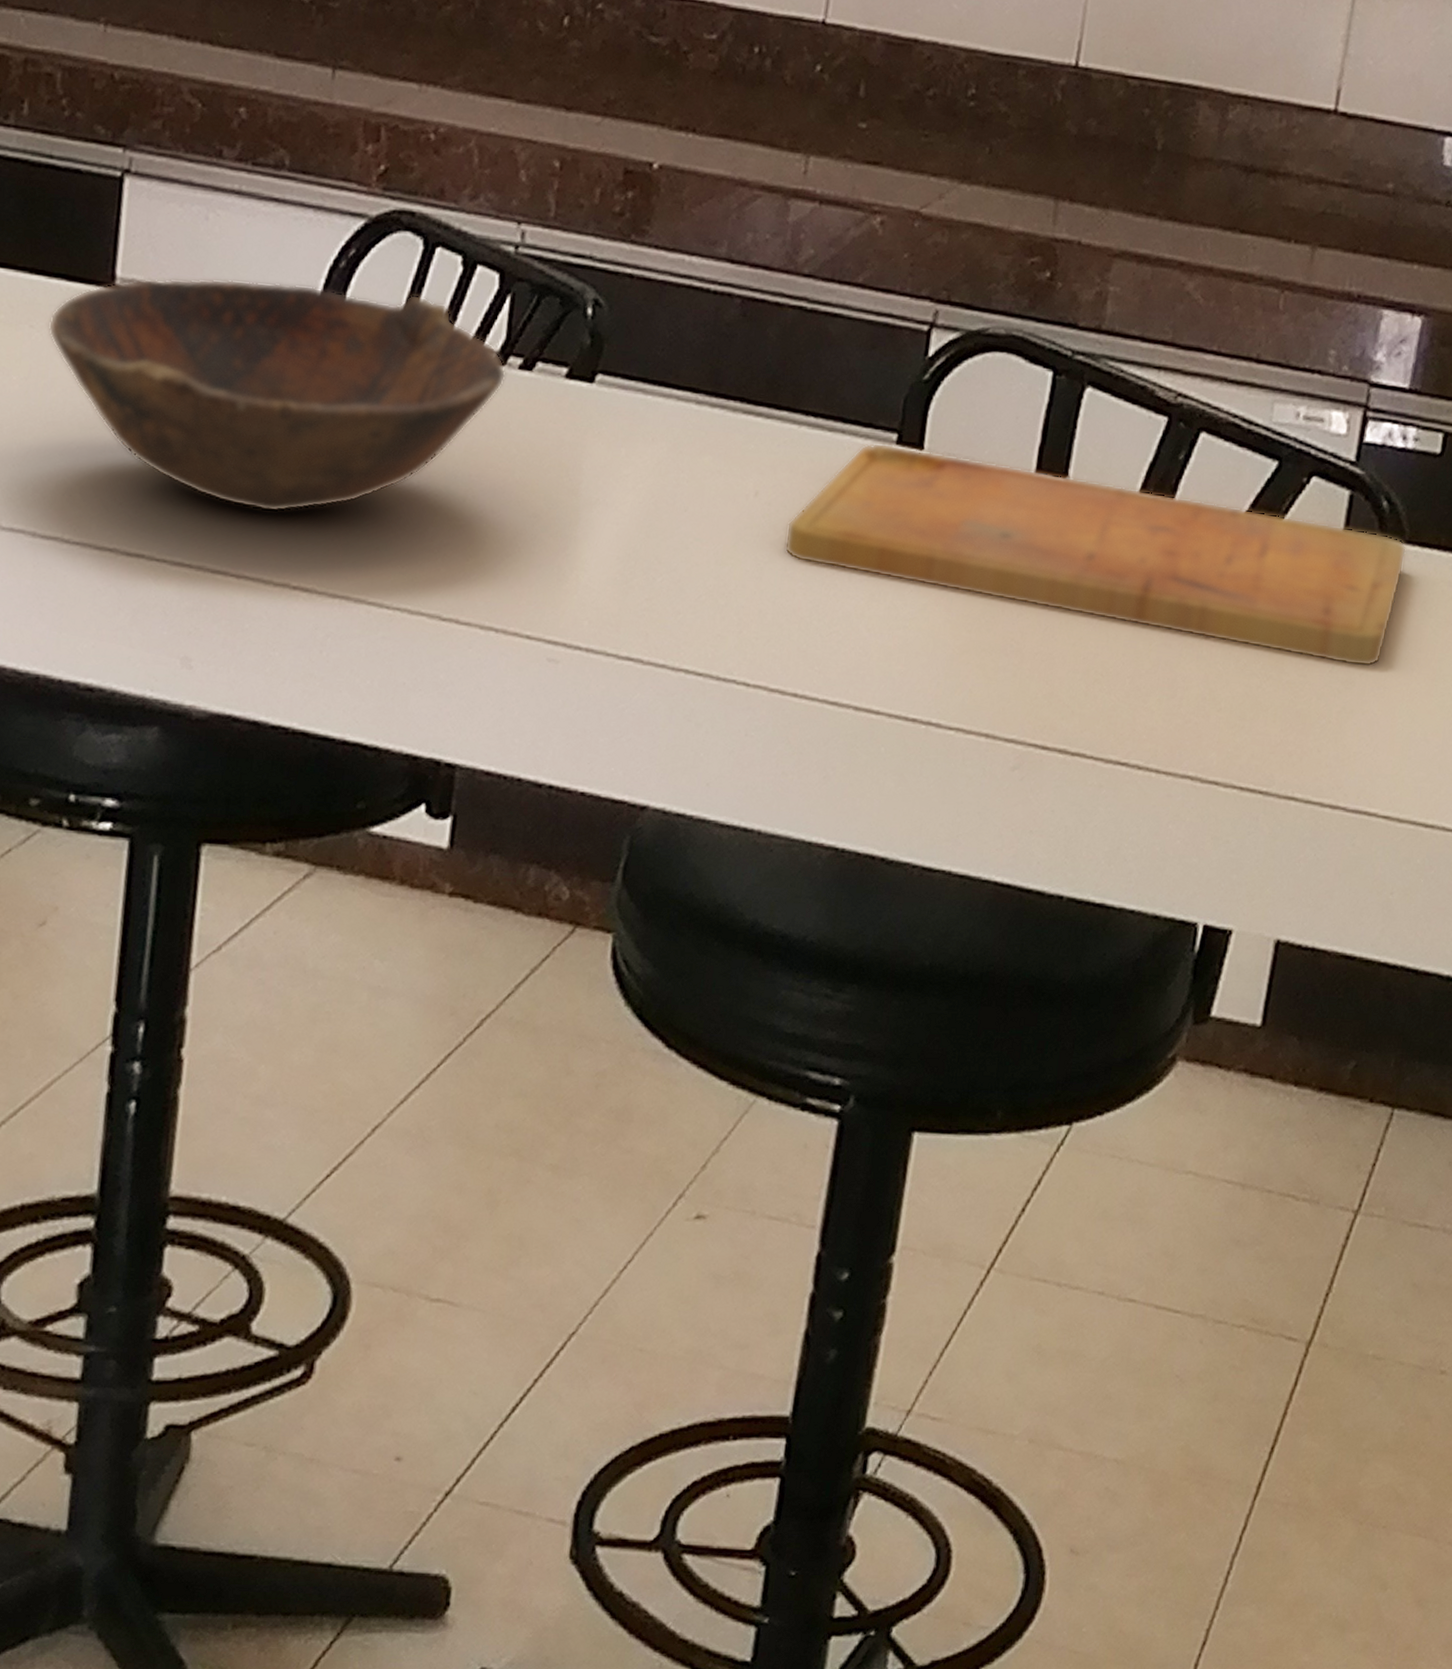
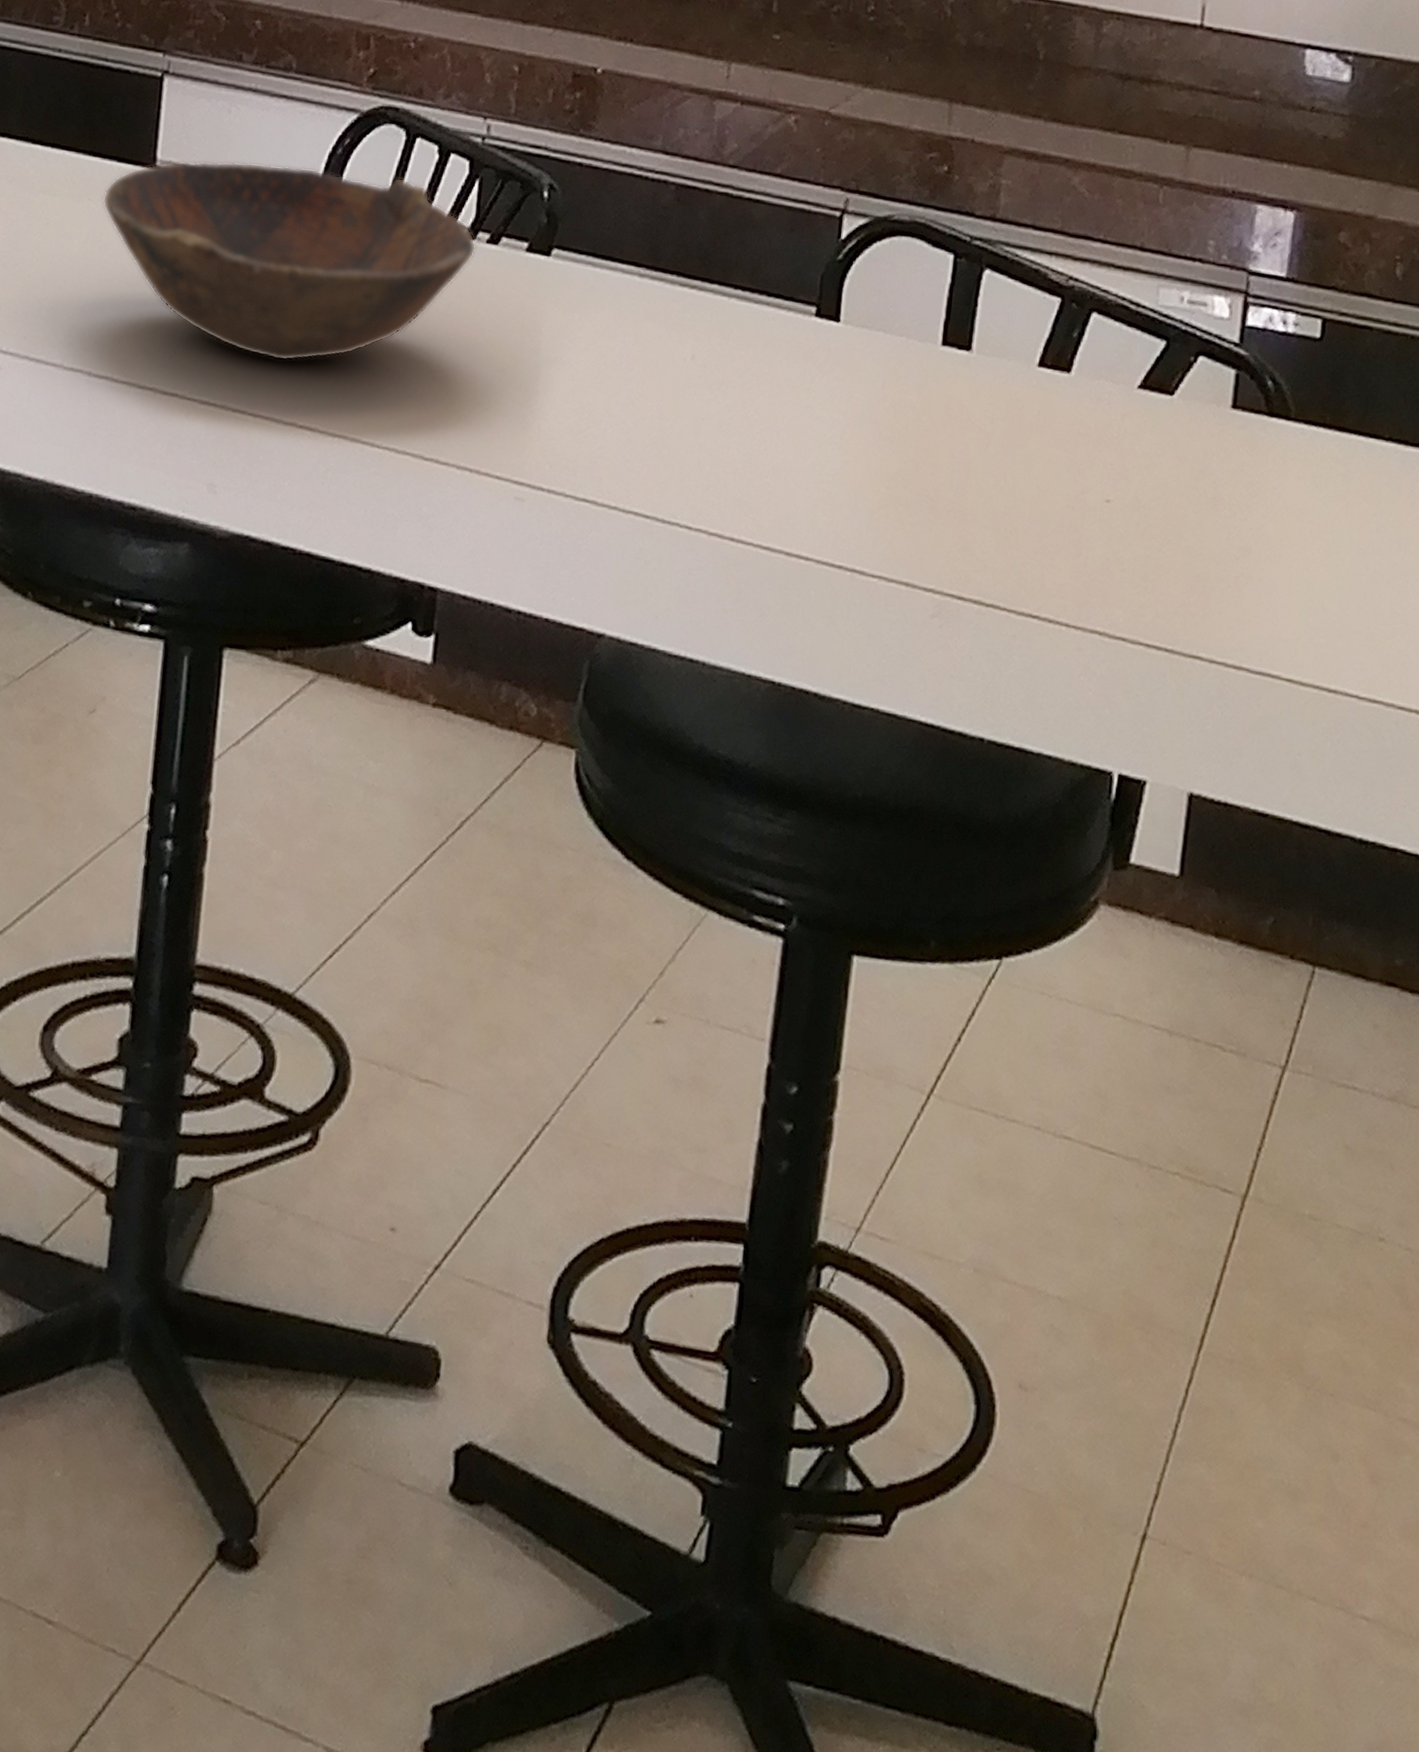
cutting board: present [784,443,1407,667] -> none [719,314,1293,536]

